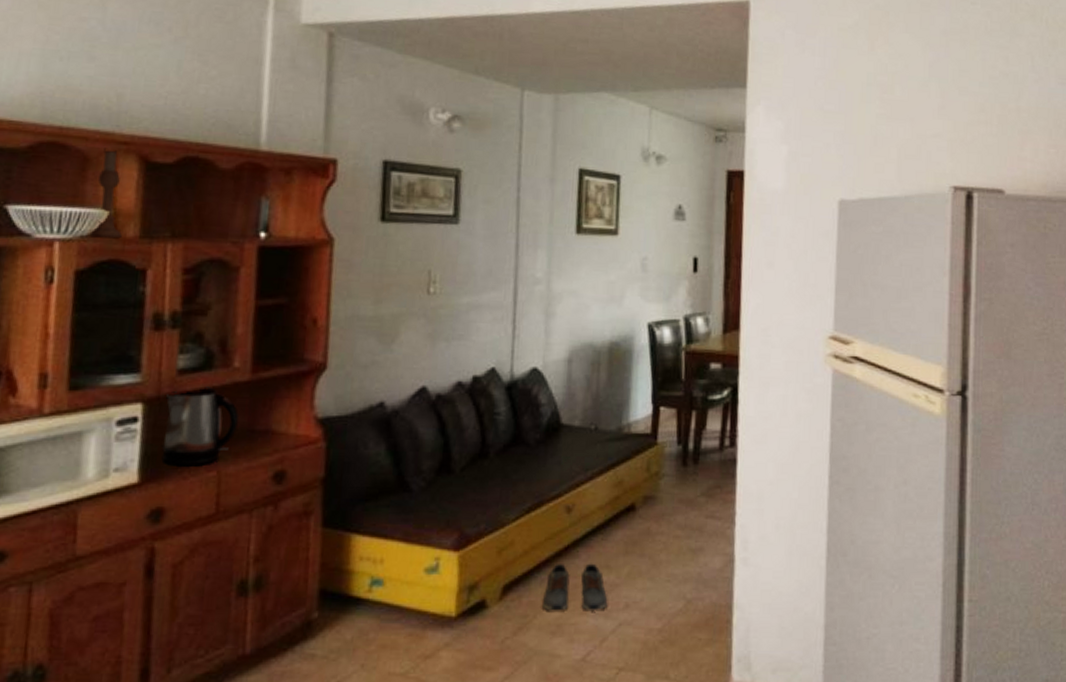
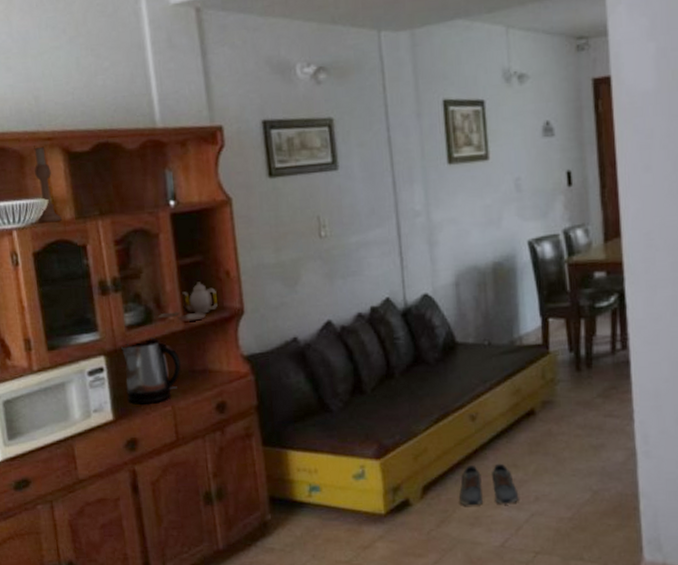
teapot: none [220,327,298,372] -> present [157,281,218,322]

